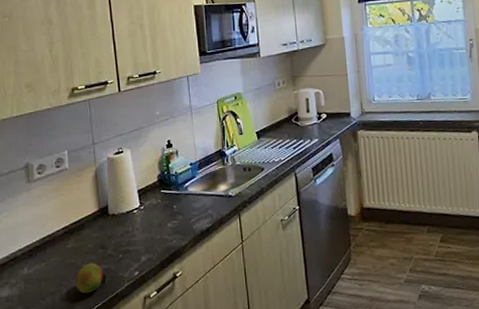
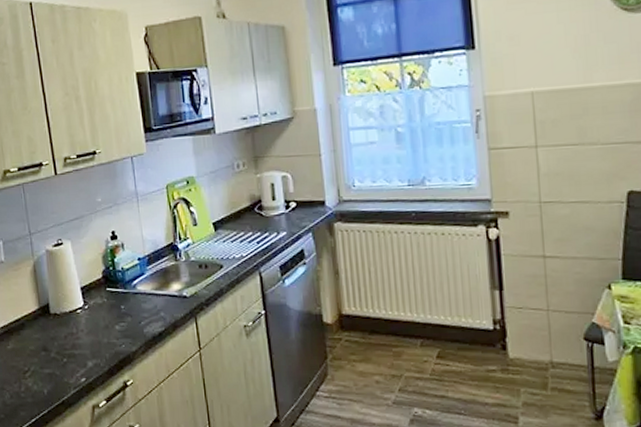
fruit: present [75,263,108,293] -> none [18,366,52,399]

